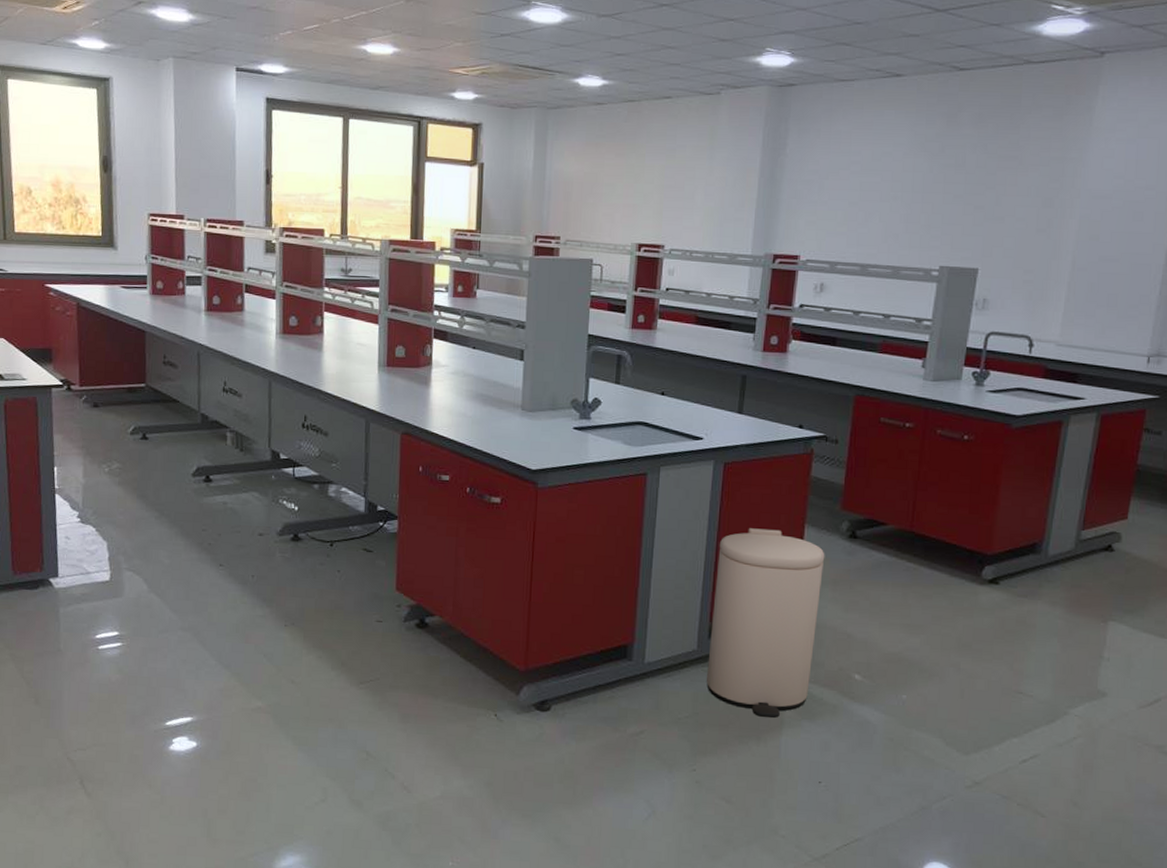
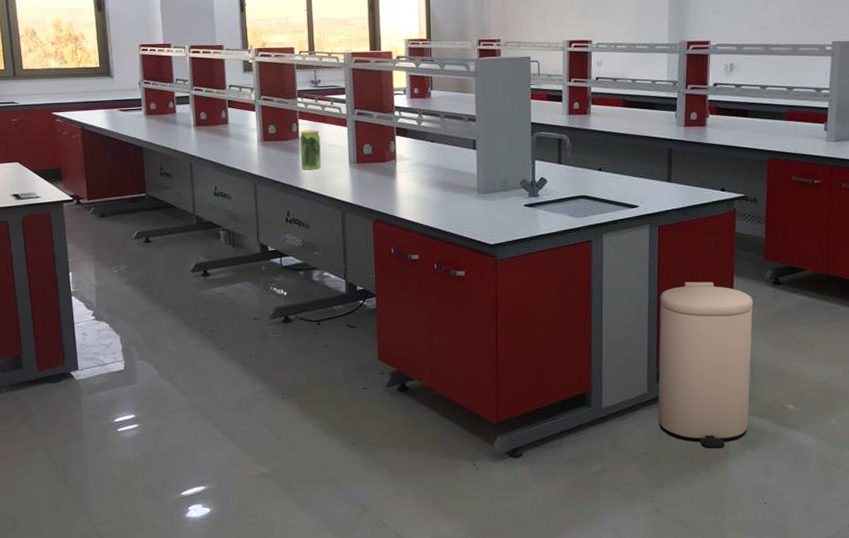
jar: none [323,324,348,371] -> present [300,130,322,170]

